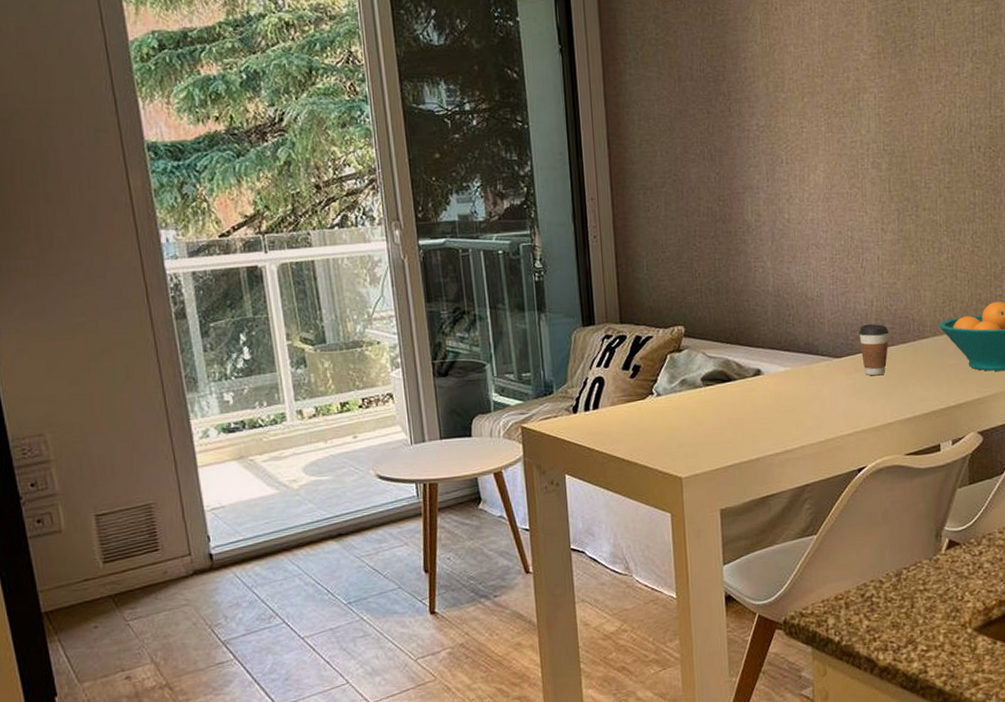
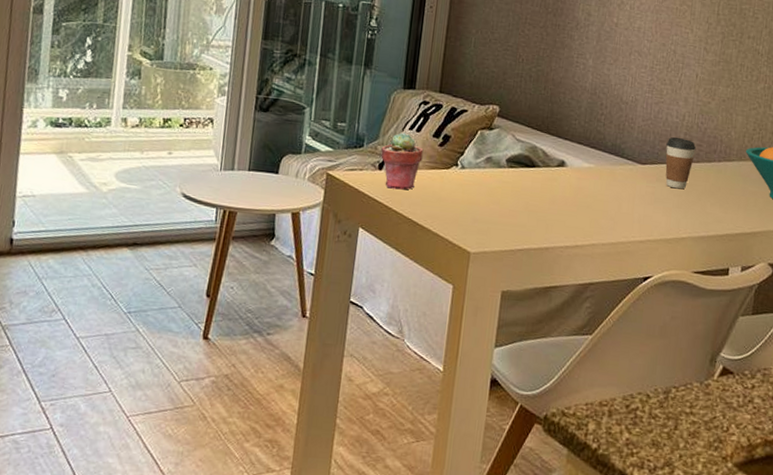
potted succulent: none [572,371,616,430] -> present [381,132,424,190]

